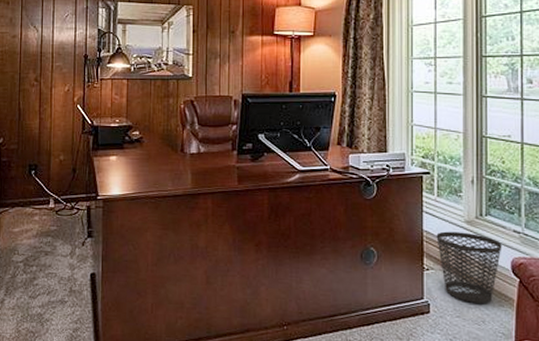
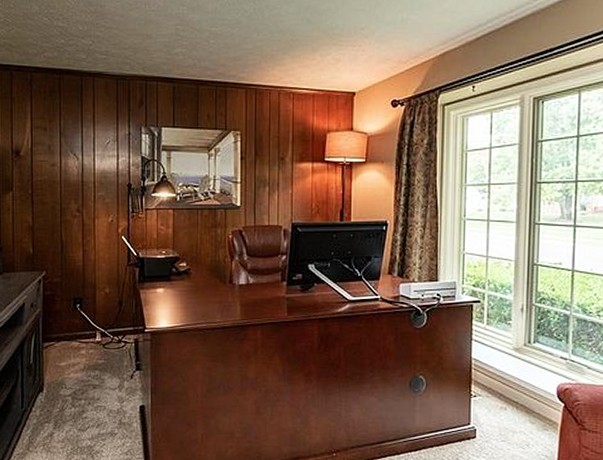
wastebasket: present [436,231,502,303] -> none [485,359,549,428]

